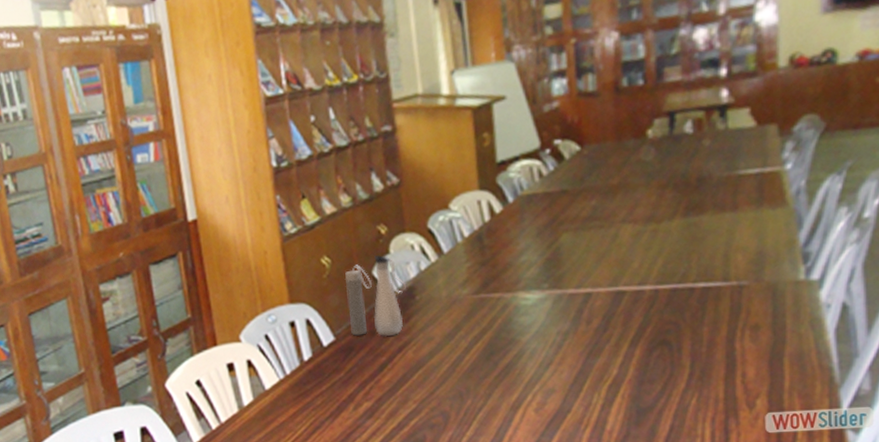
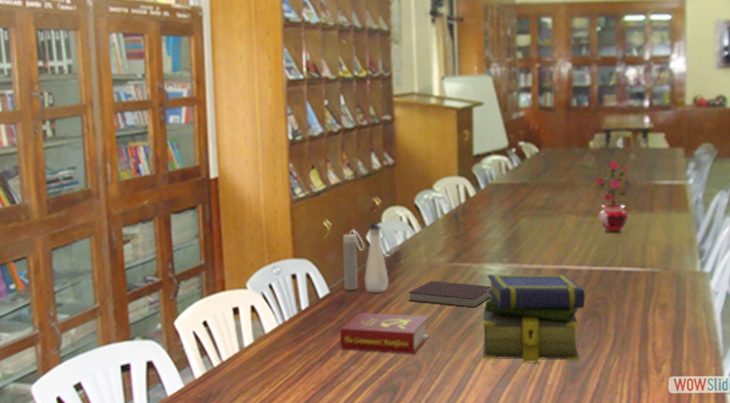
book: none [350,358,456,404] -> present [340,312,429,355]
notebook: none [428,317,530,346] -> present [409,281,491,308]
stack of books: none [520,297,651,406] -> present [482,273,585,363]
potted plant: none [657,150,711,242] -> present [595,160,635,233]

